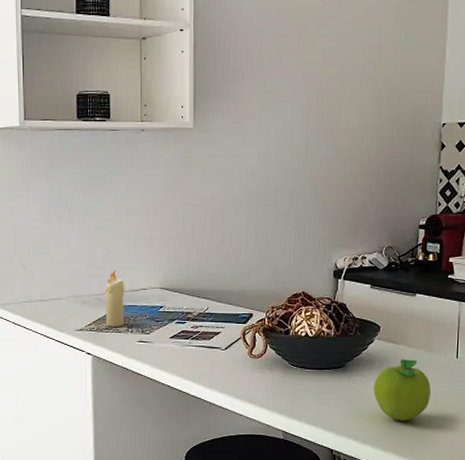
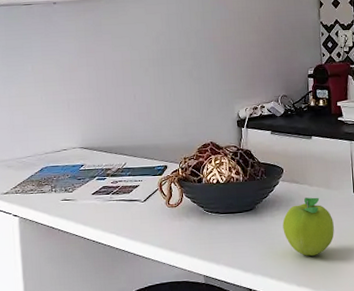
candle: present [104,270,125,327] -> none [27,133,48,188]

